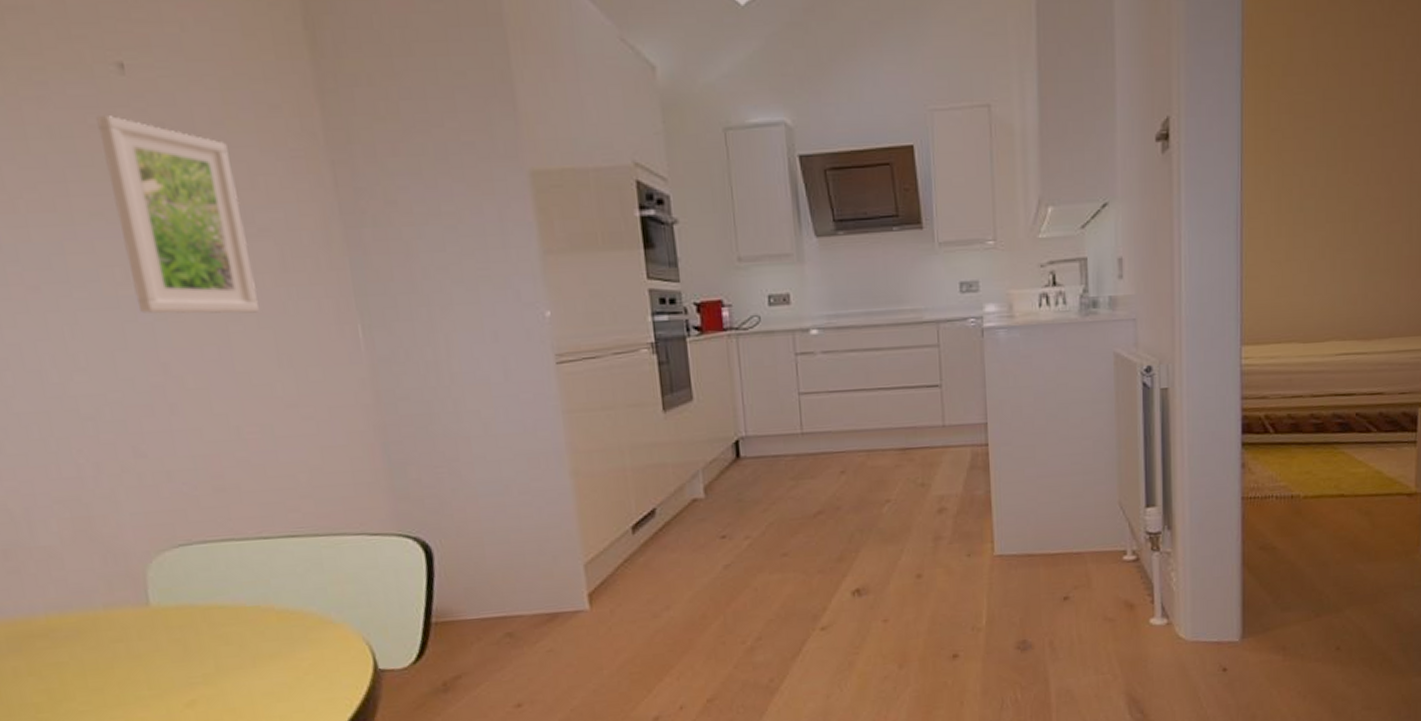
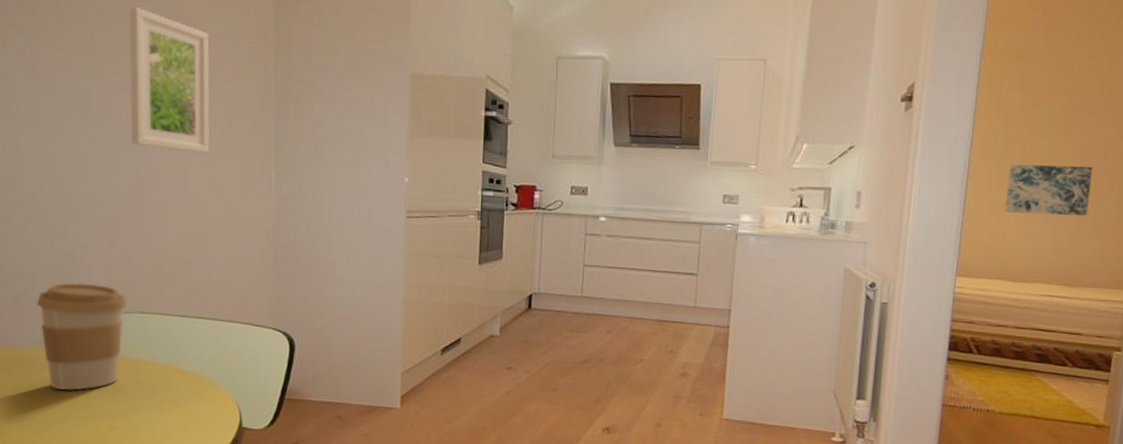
coffee cup: none [41,513,186,665] -> present [37,282,128,391]
wall art: none [1287,196,1378,263] -> present [1005,164,1093,216]

